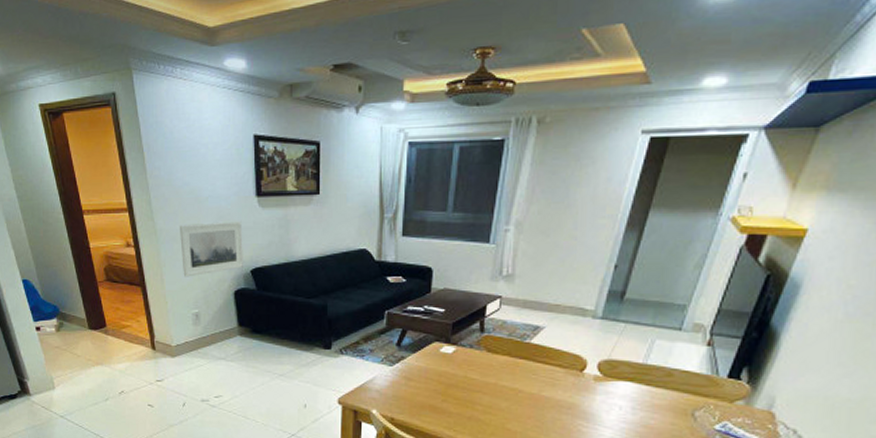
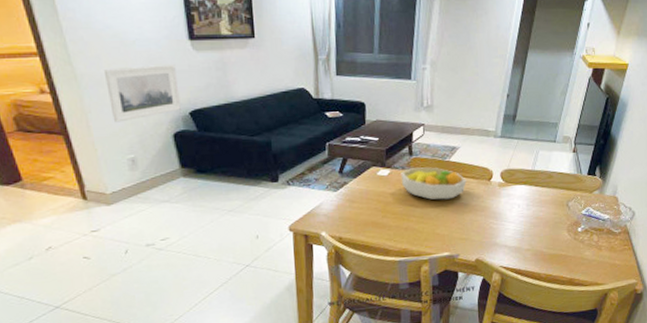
fruit bowl: none [467,347,551,390] -> present [400,167,467,200]

